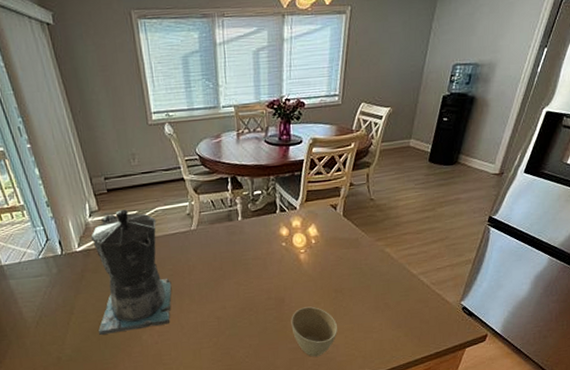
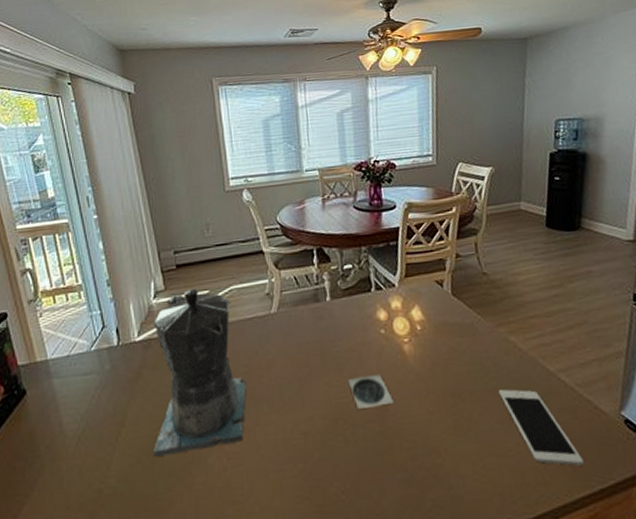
coaster: none [253,275,289,301] -> present [347,373,394,409]
cup: present [291,306,337,357] -> none [398,417,461,494]
cell phone: none [371,287,427,338] -> present [498,389,585,466]

